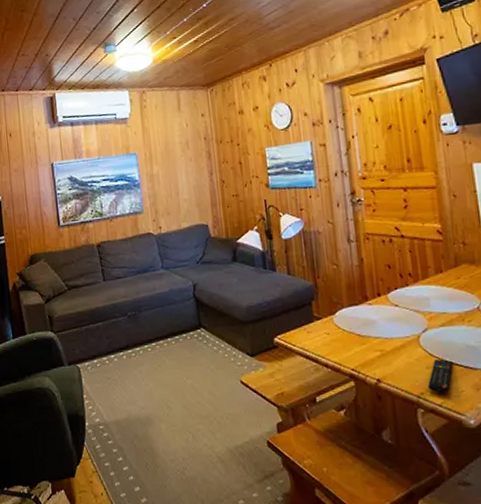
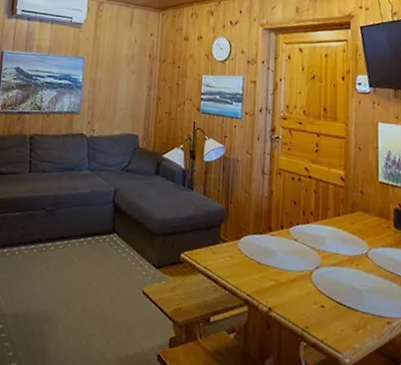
remote control: present [428,359,454,393] -> none [313,296,339,330]

